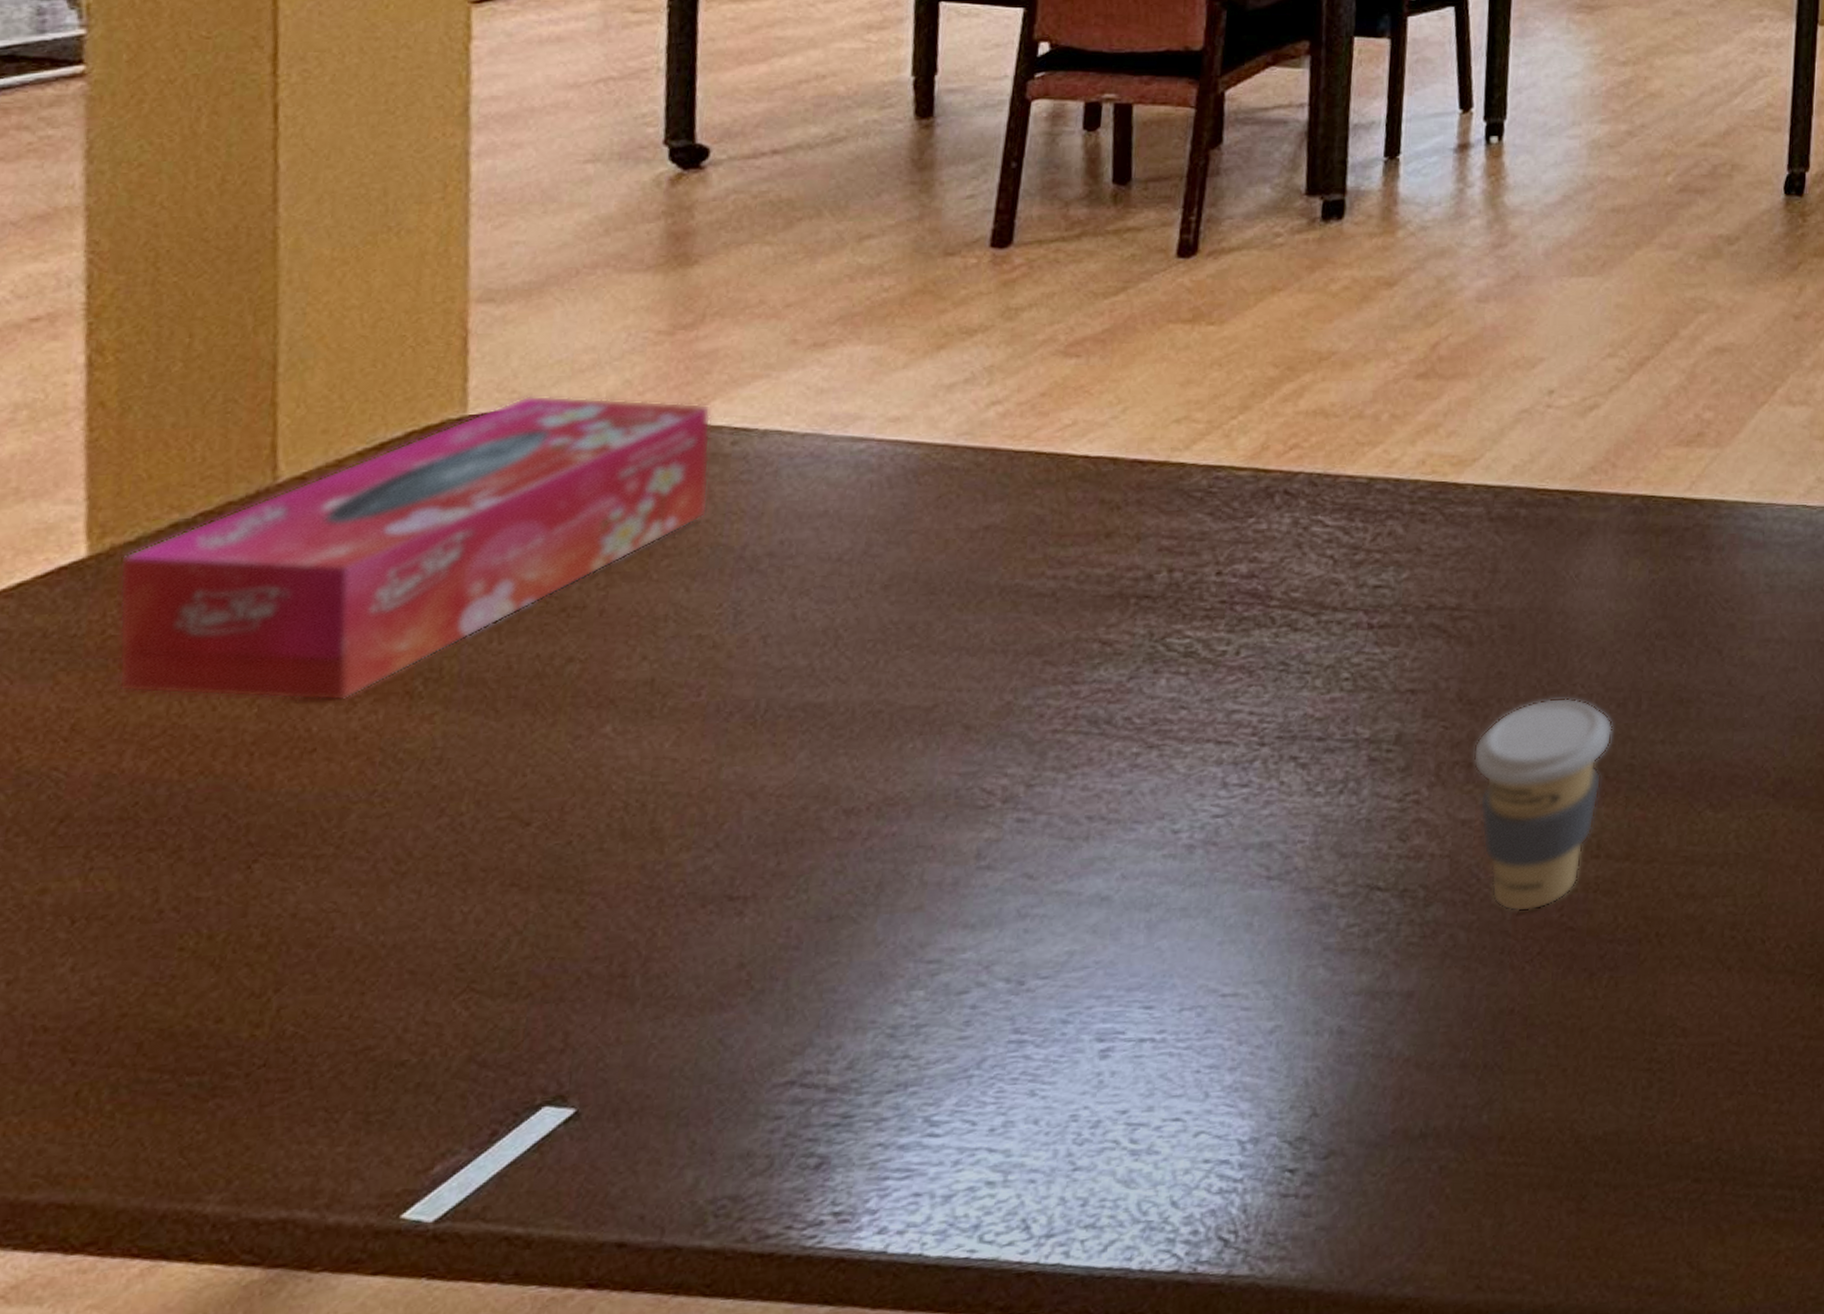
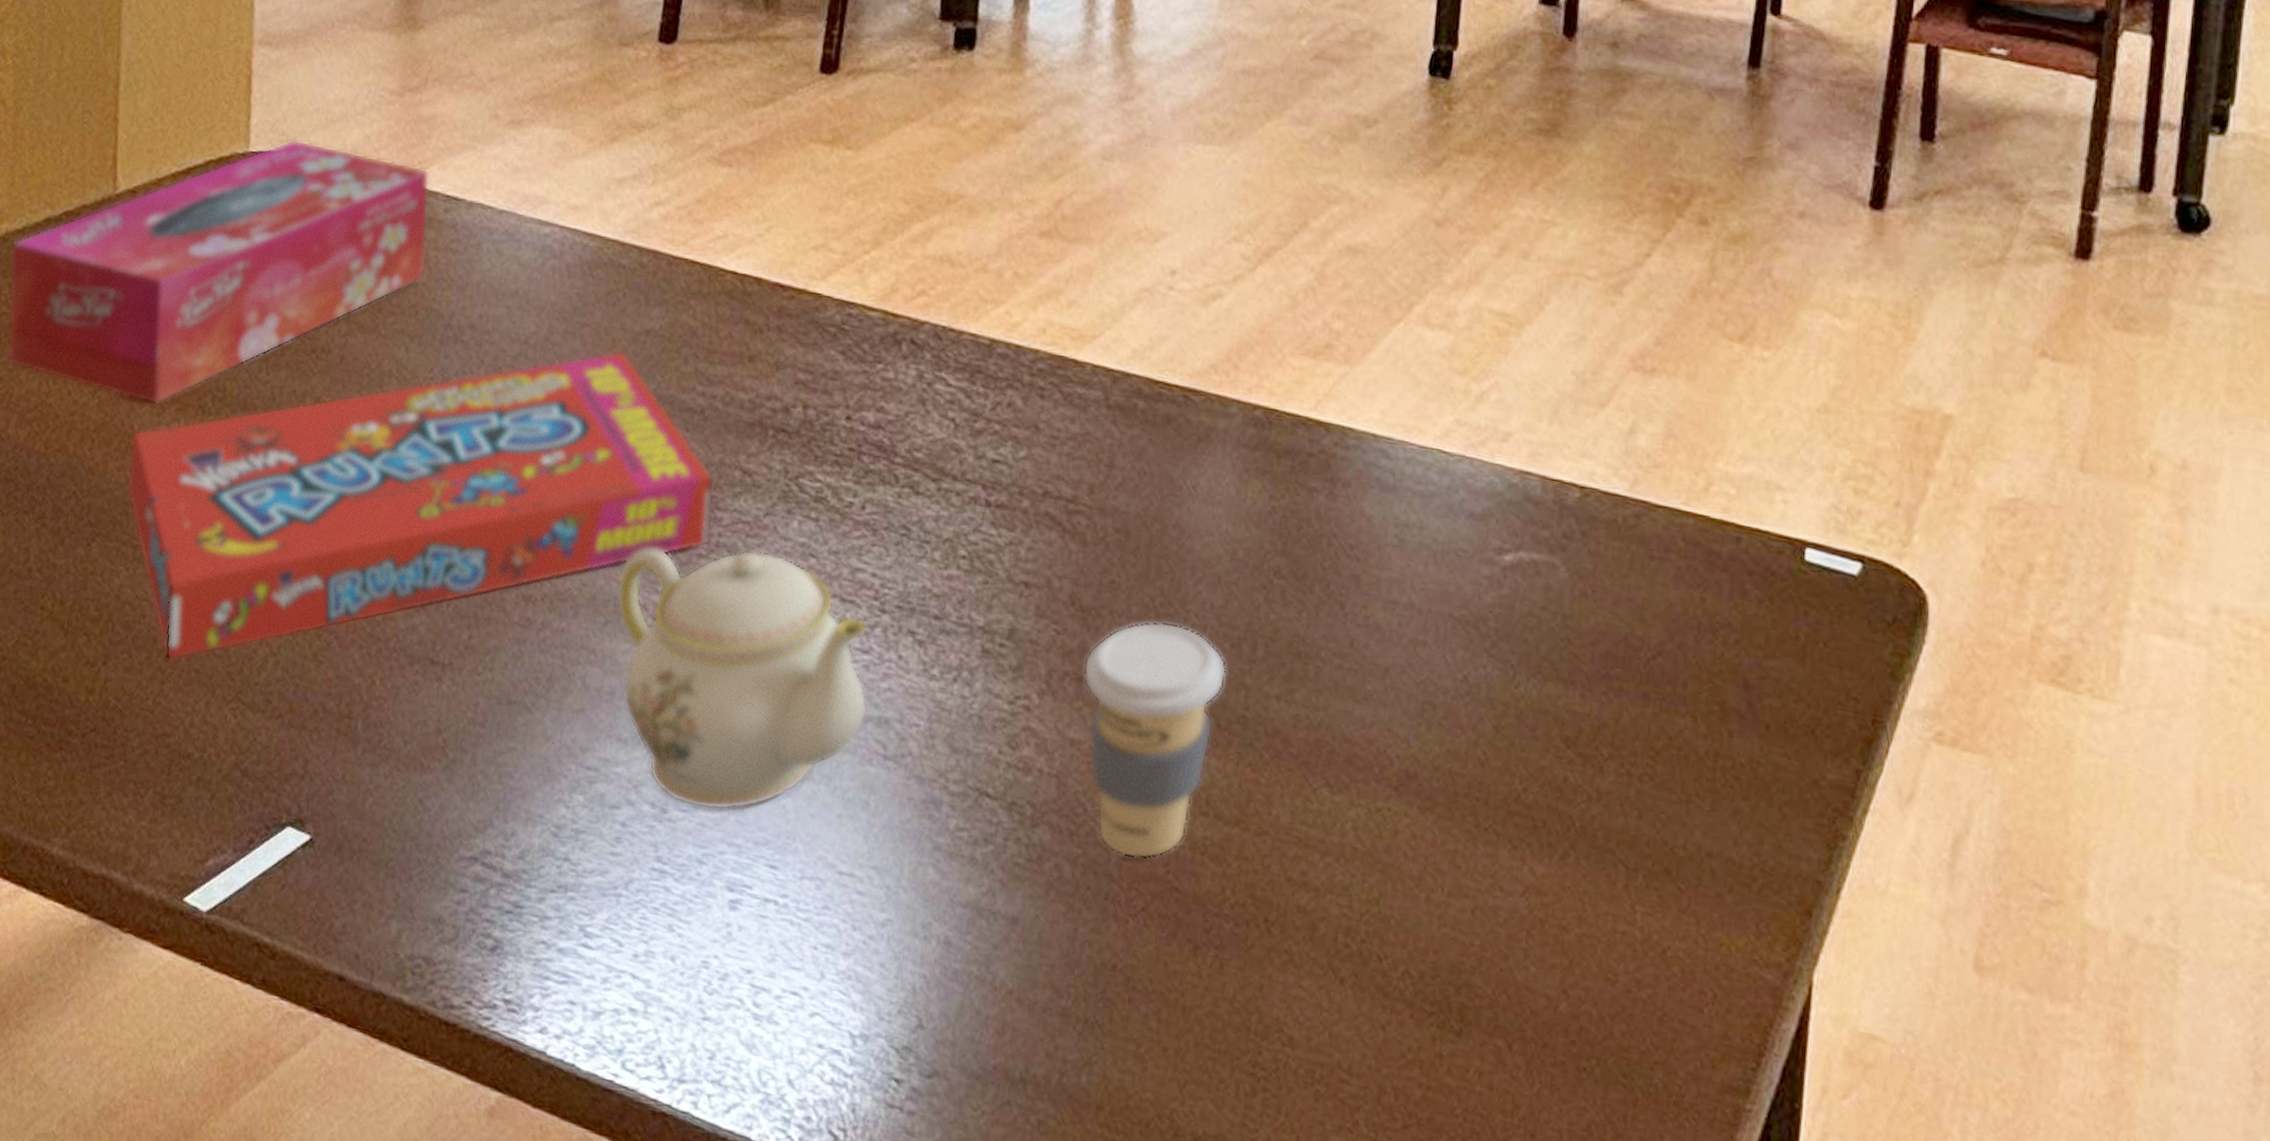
snack box: none [303,551,1070,967] -> present [127,351,715,660]
teapot: none [956,713,1249,973] -> present [615,548,868,811]

